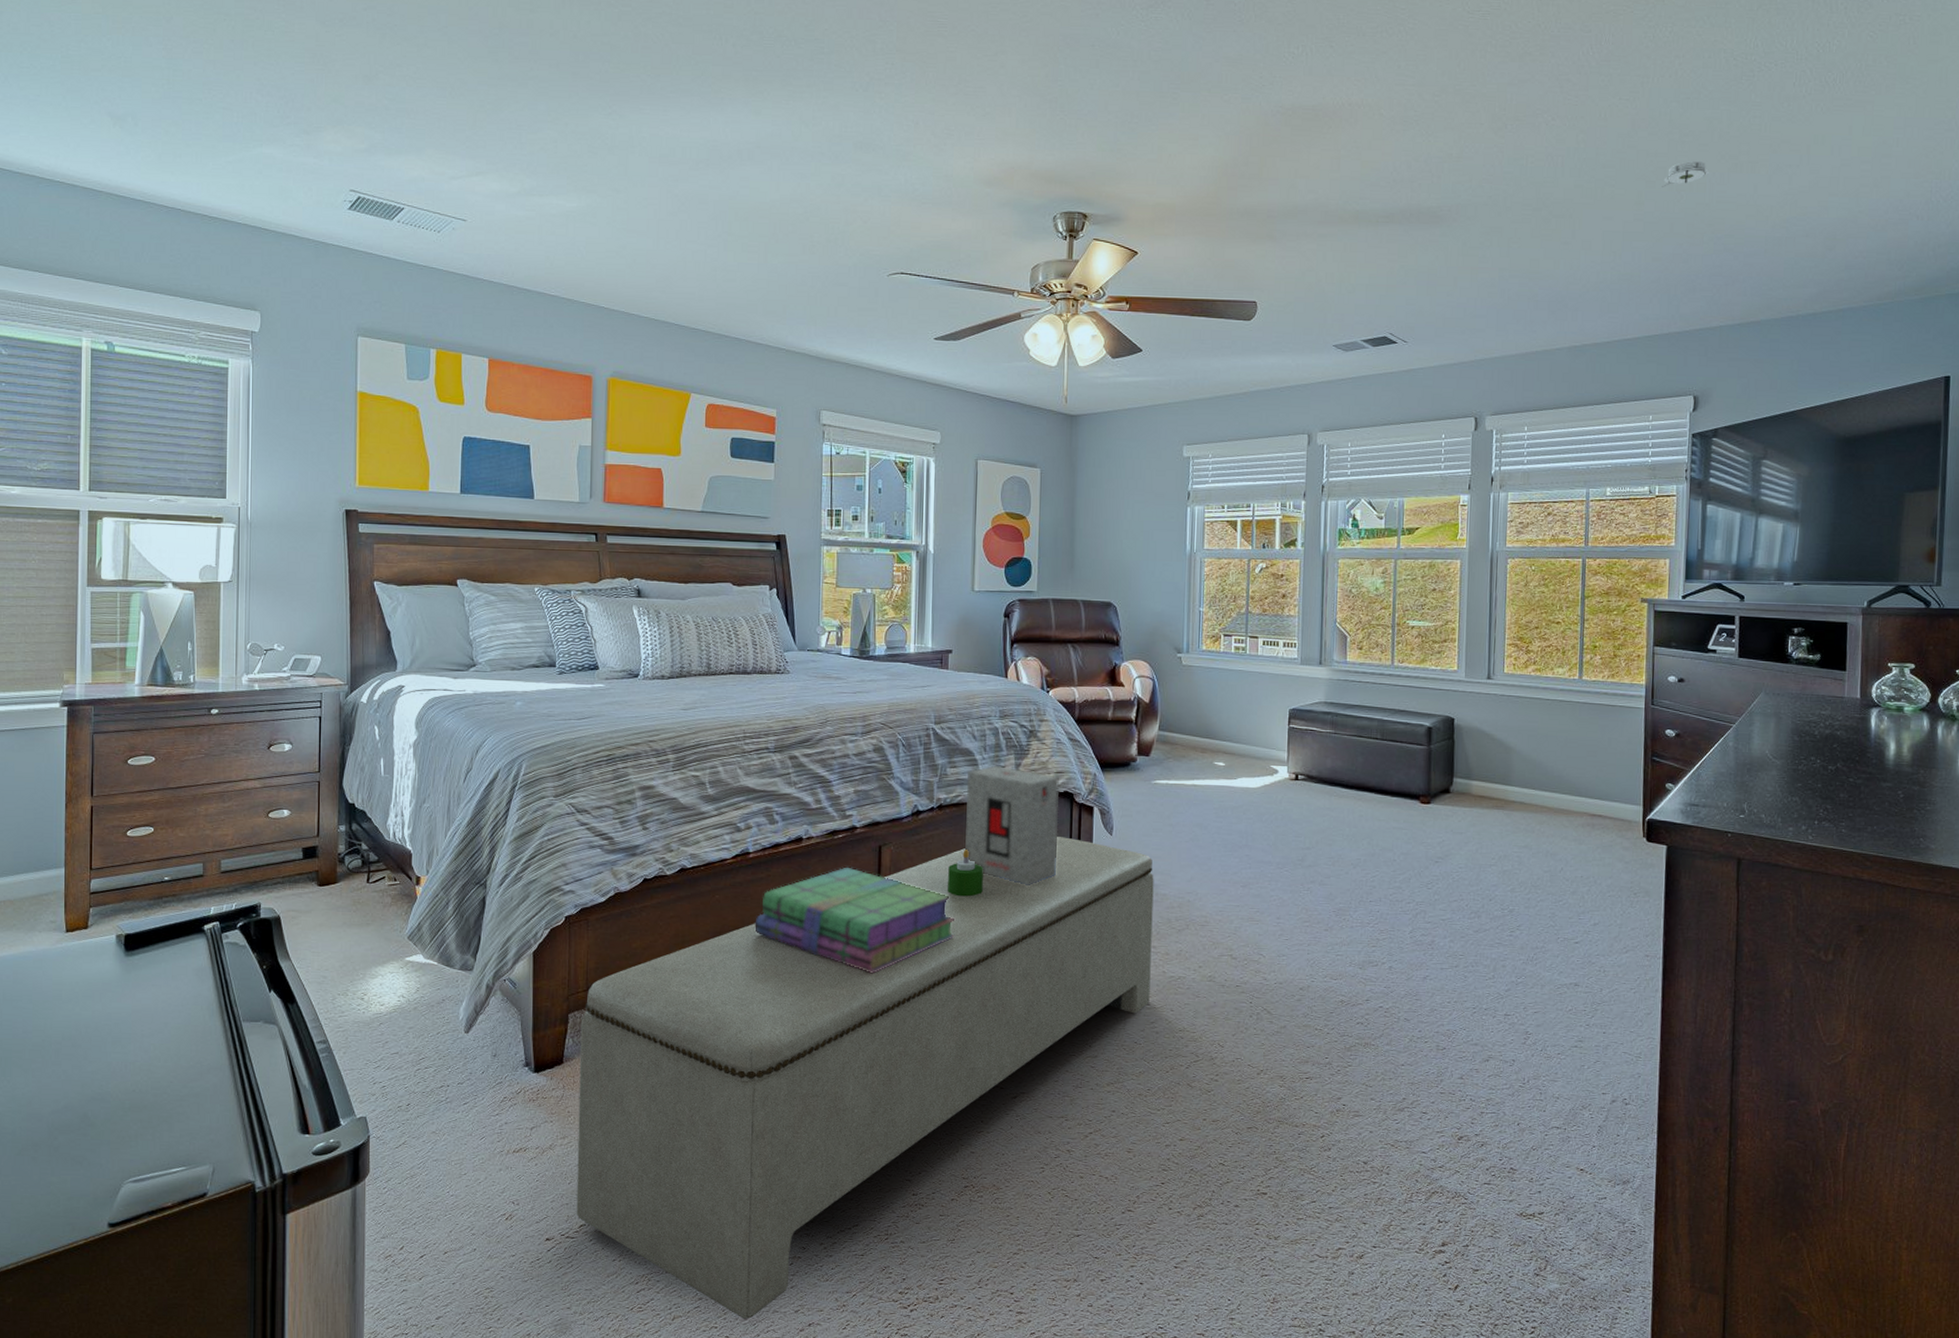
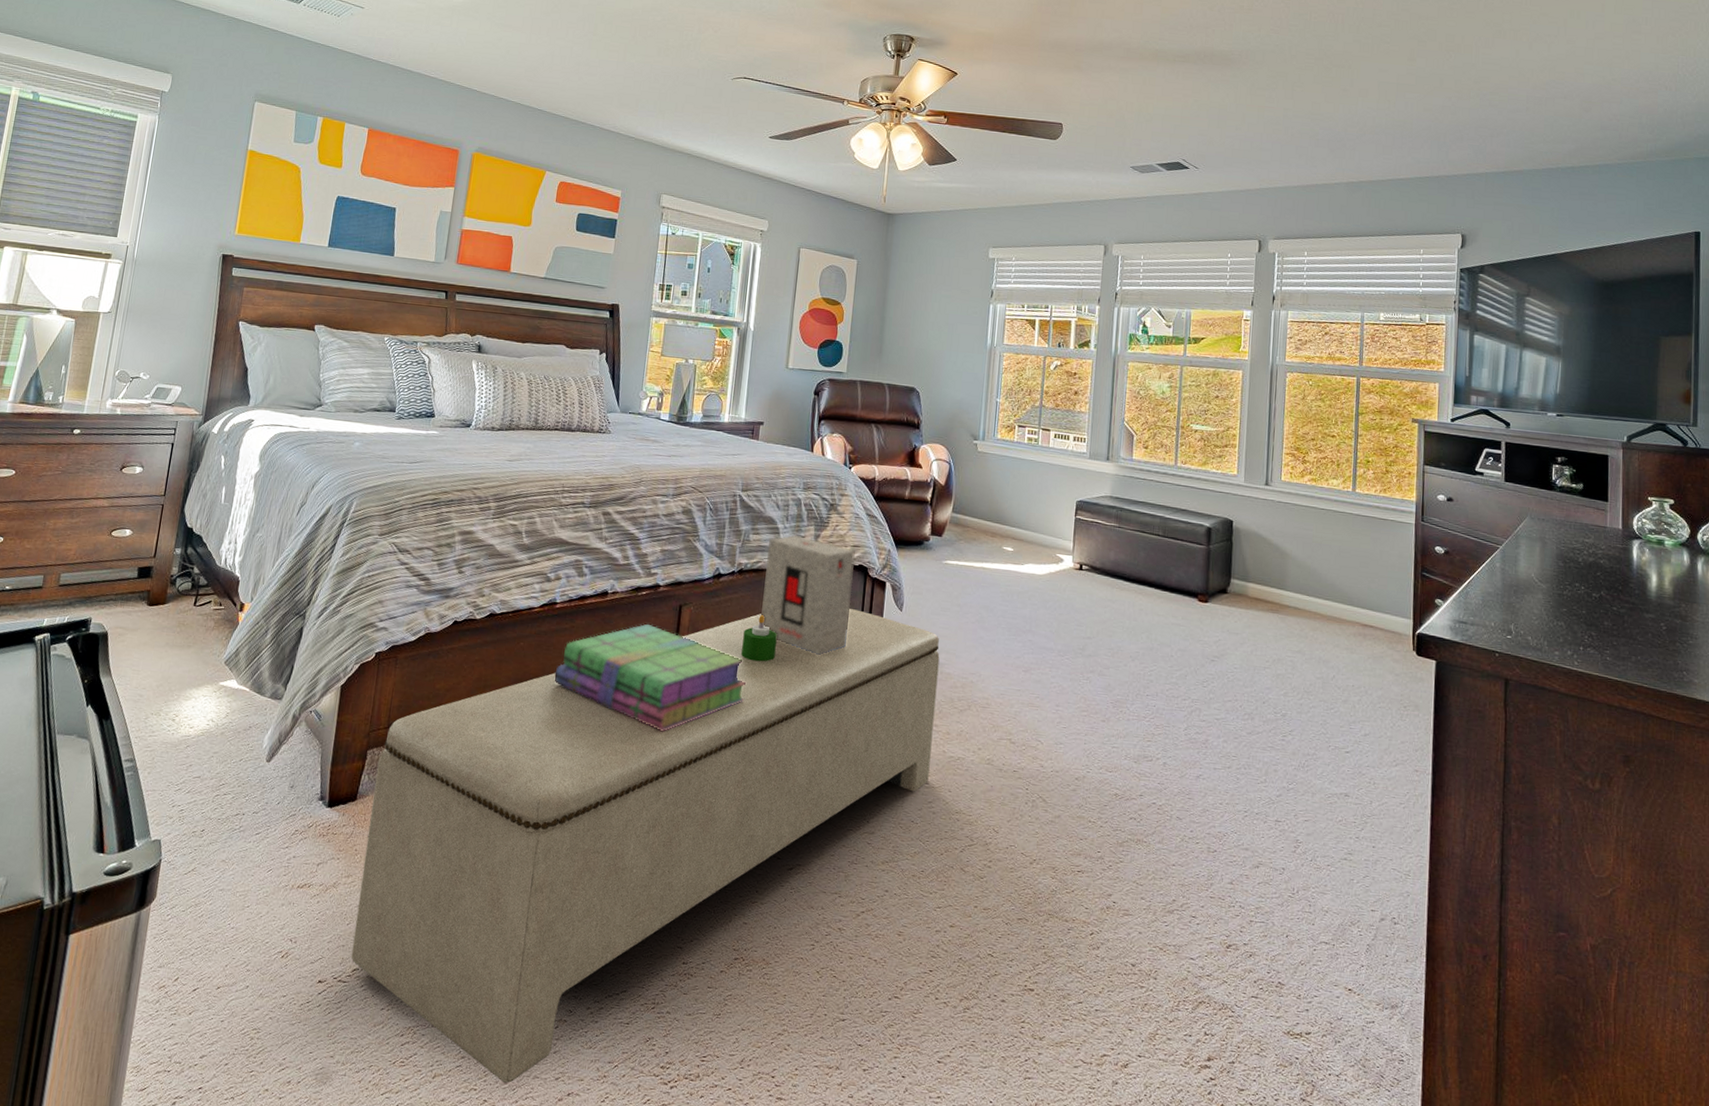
smoke detector: present [1662,160,1710,187] -> none [1432,25,1476,47]

